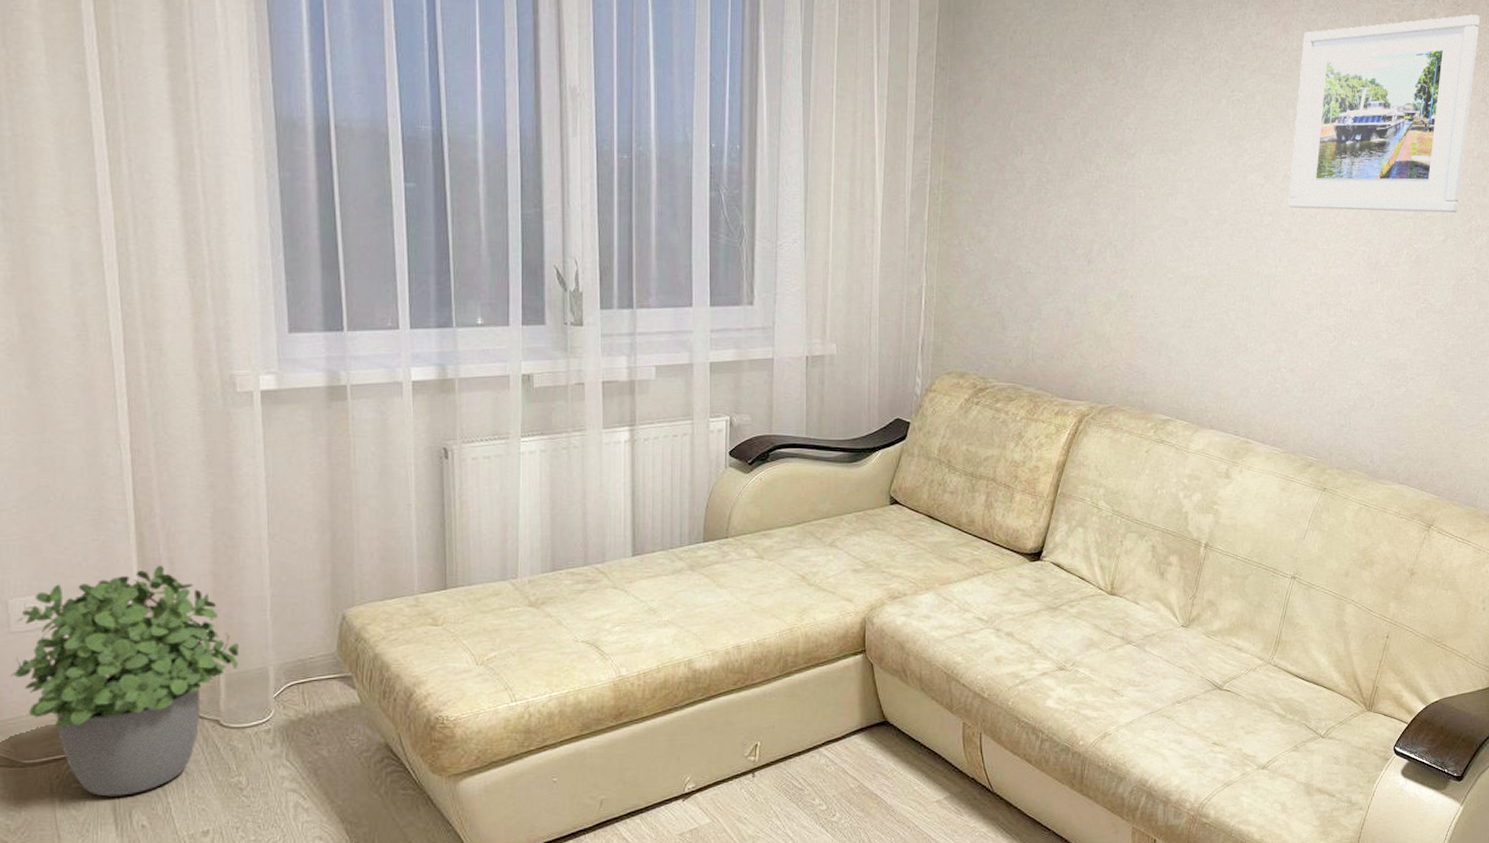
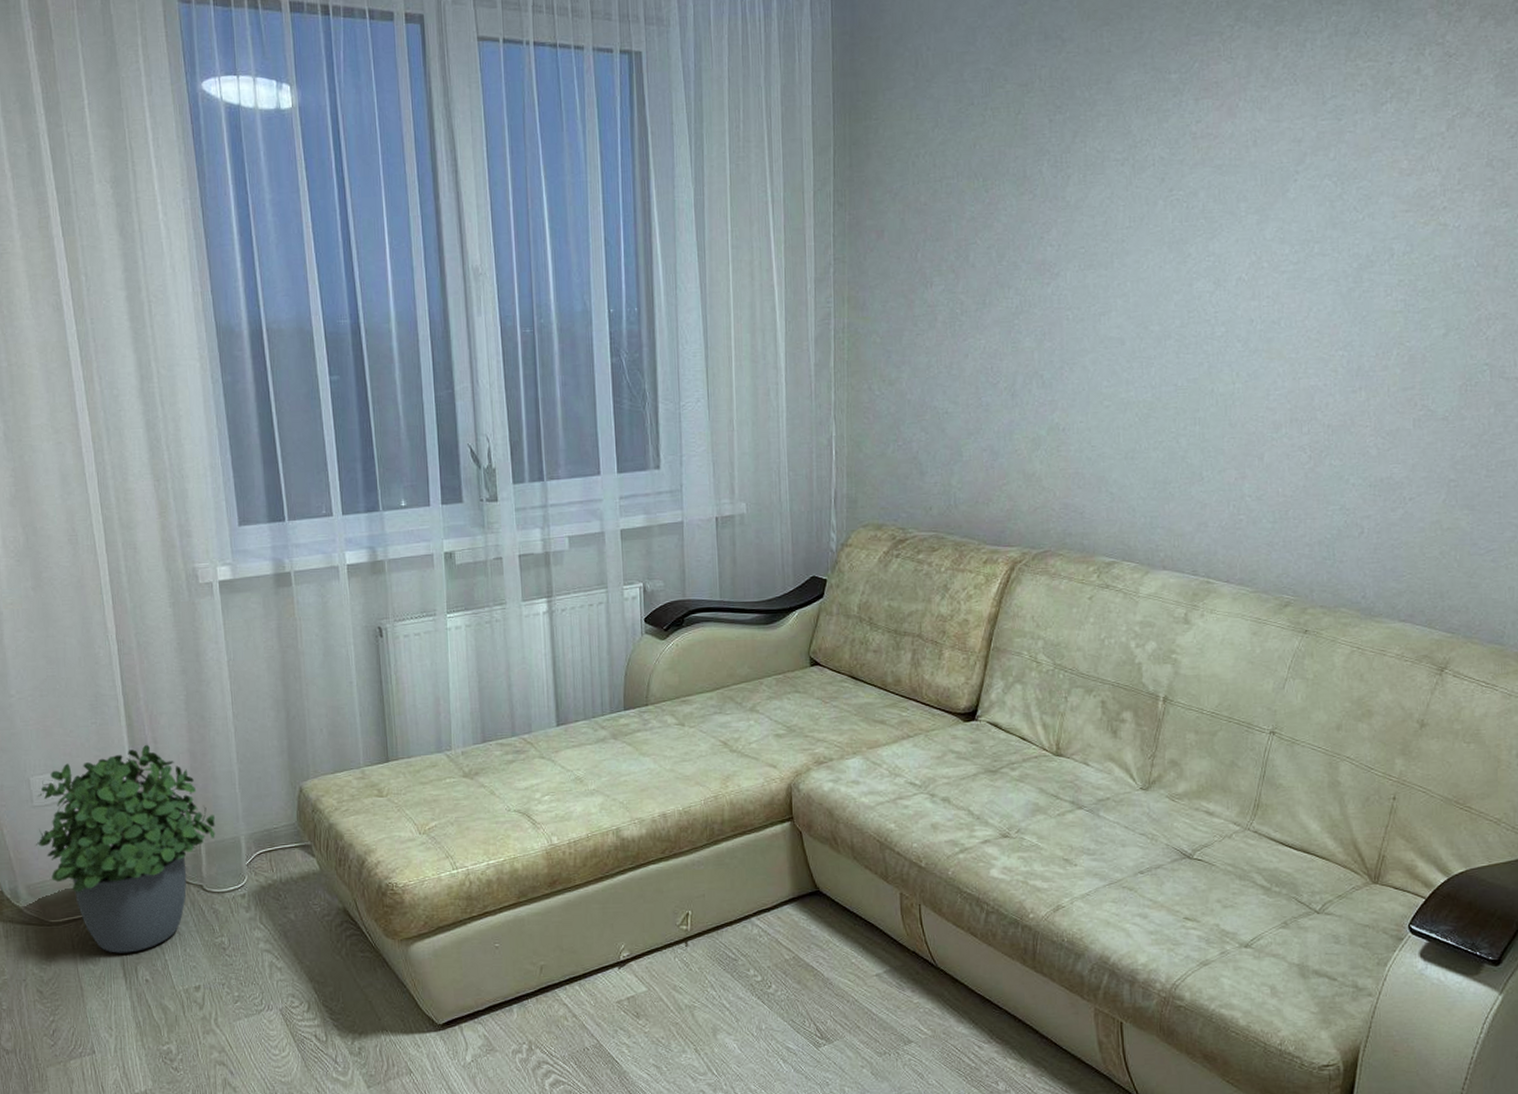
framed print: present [1288,15,1480,213] -> none [1245,64,1480,315]

